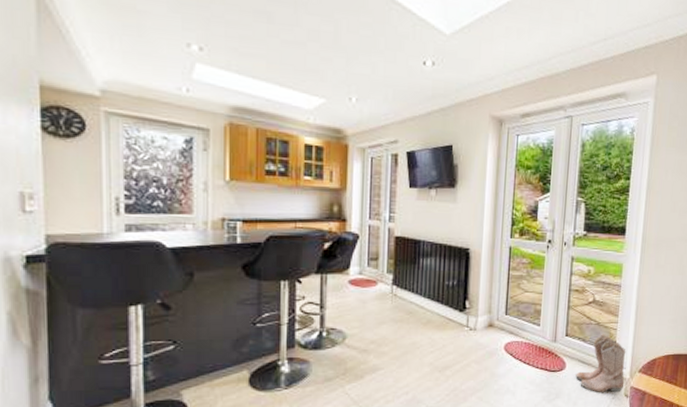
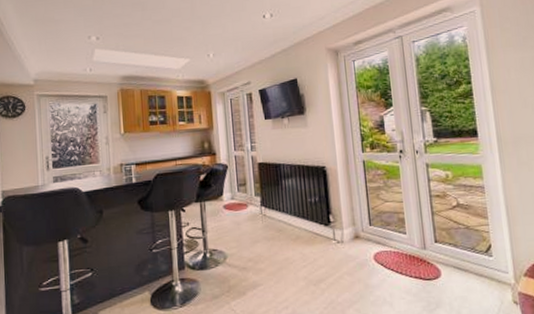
boots: present [576,334,626,393] -> none [453,237,511,301]

